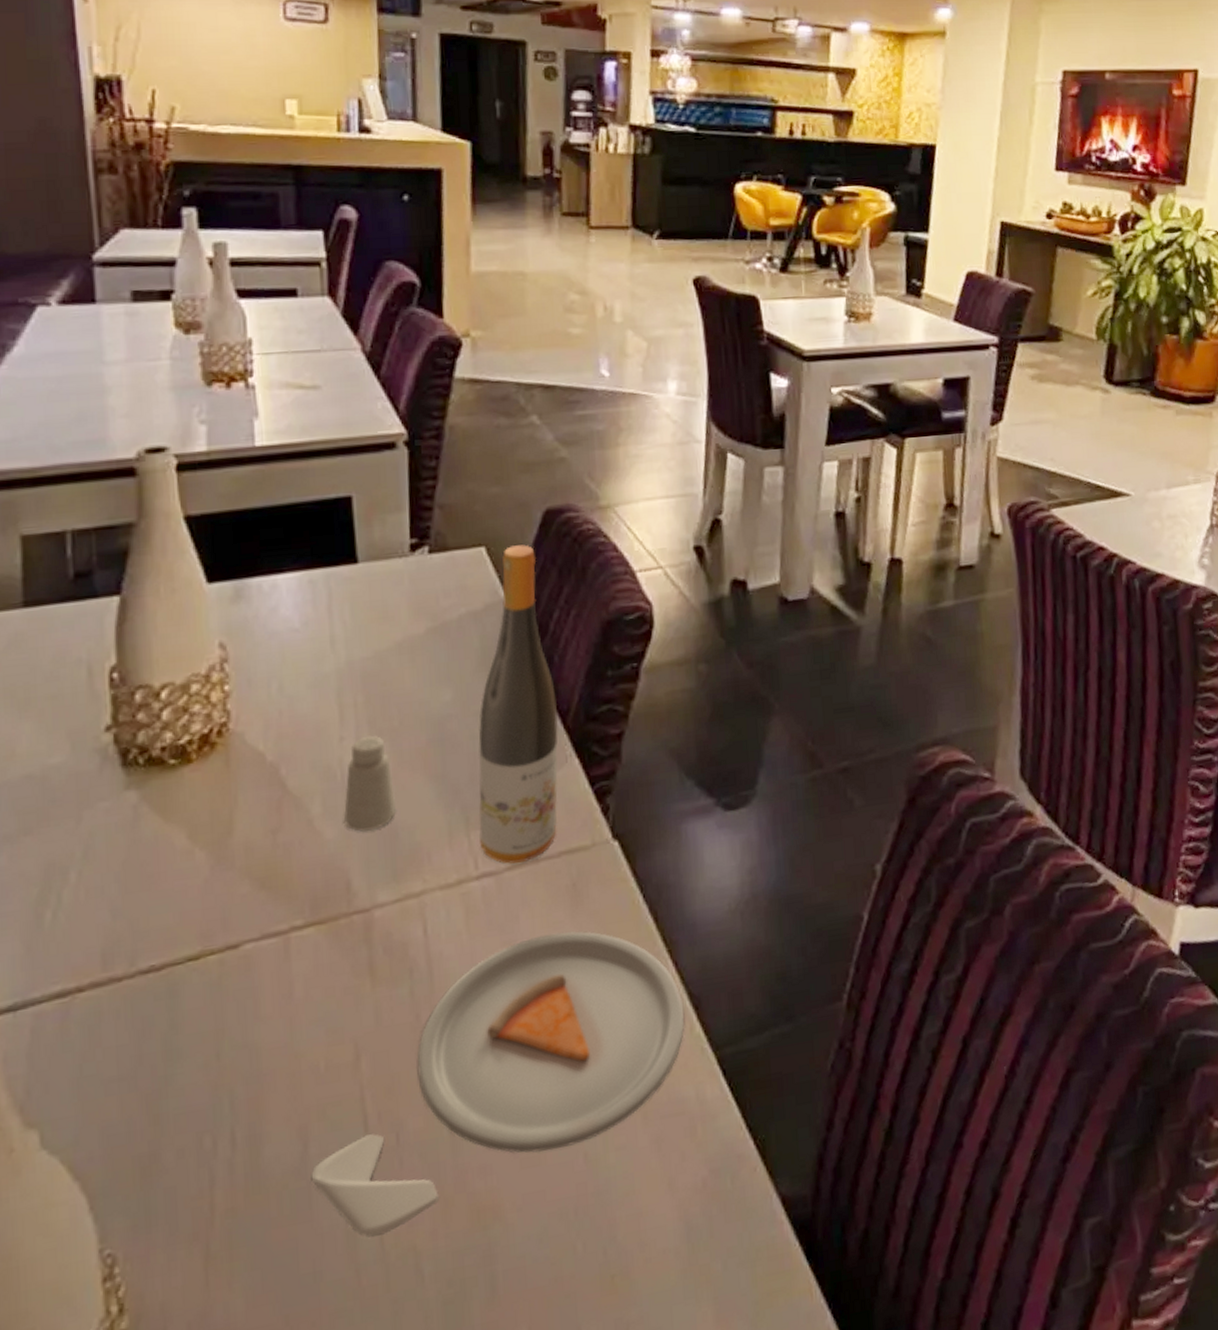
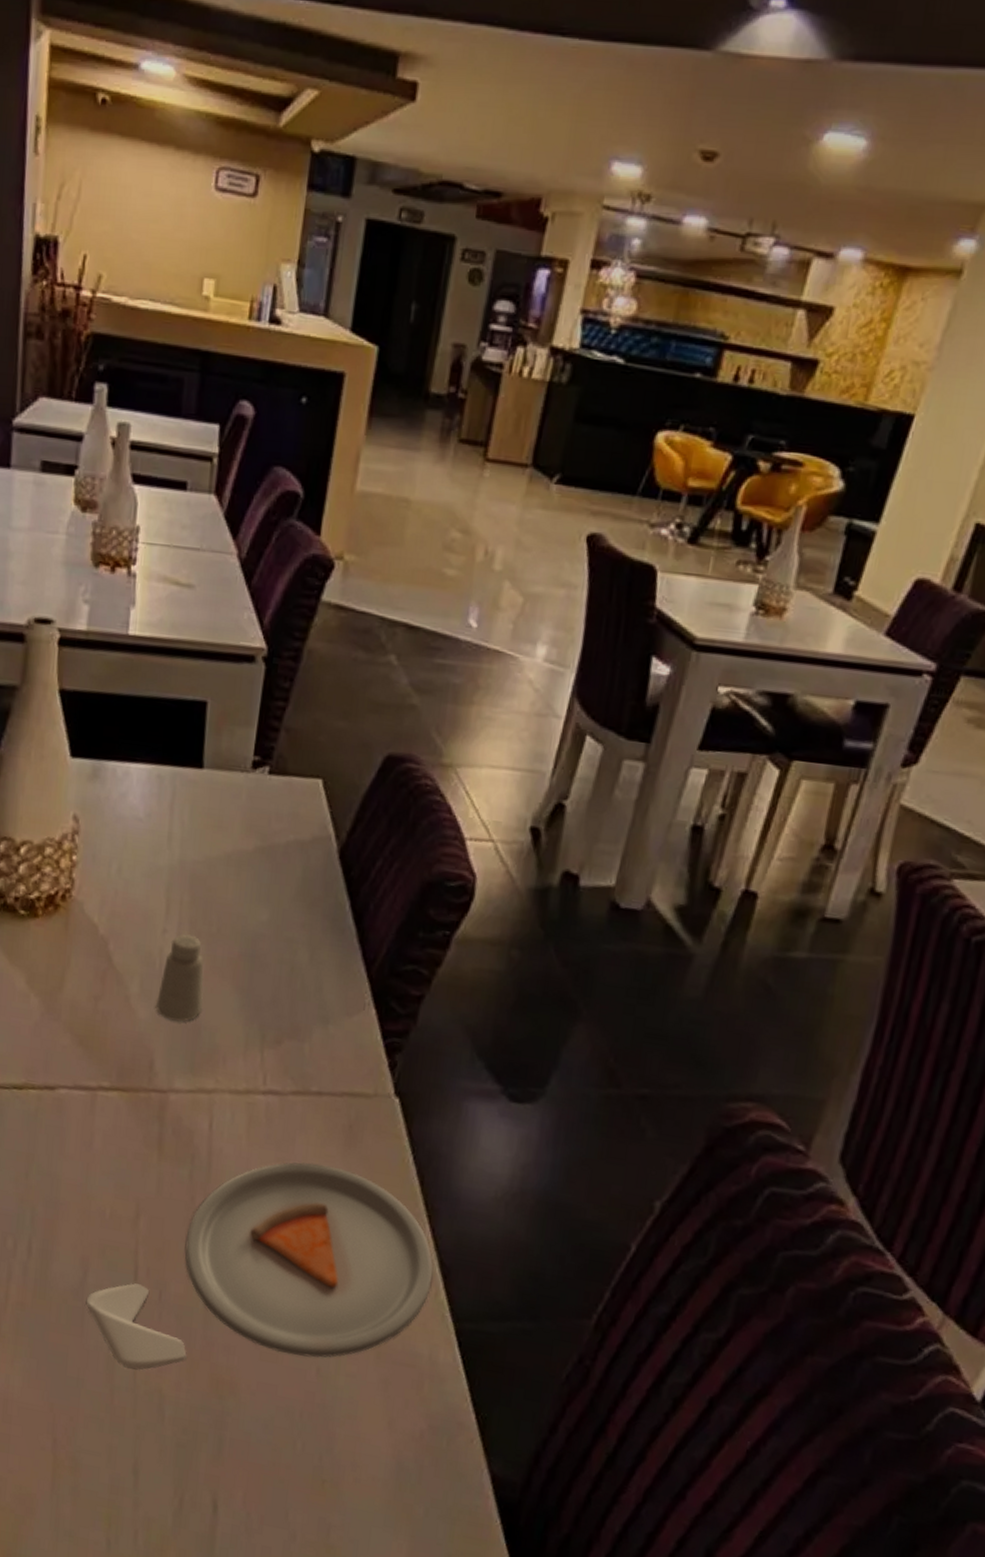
wine bottle: present [478,544,559,864] -> none [271,784,369,1092]

